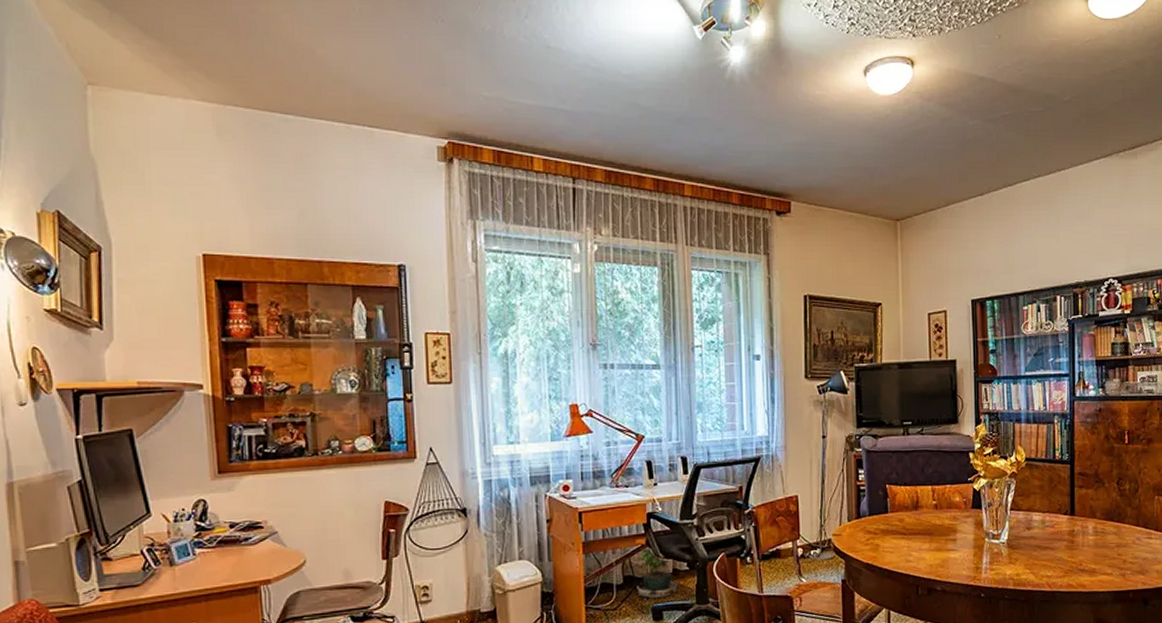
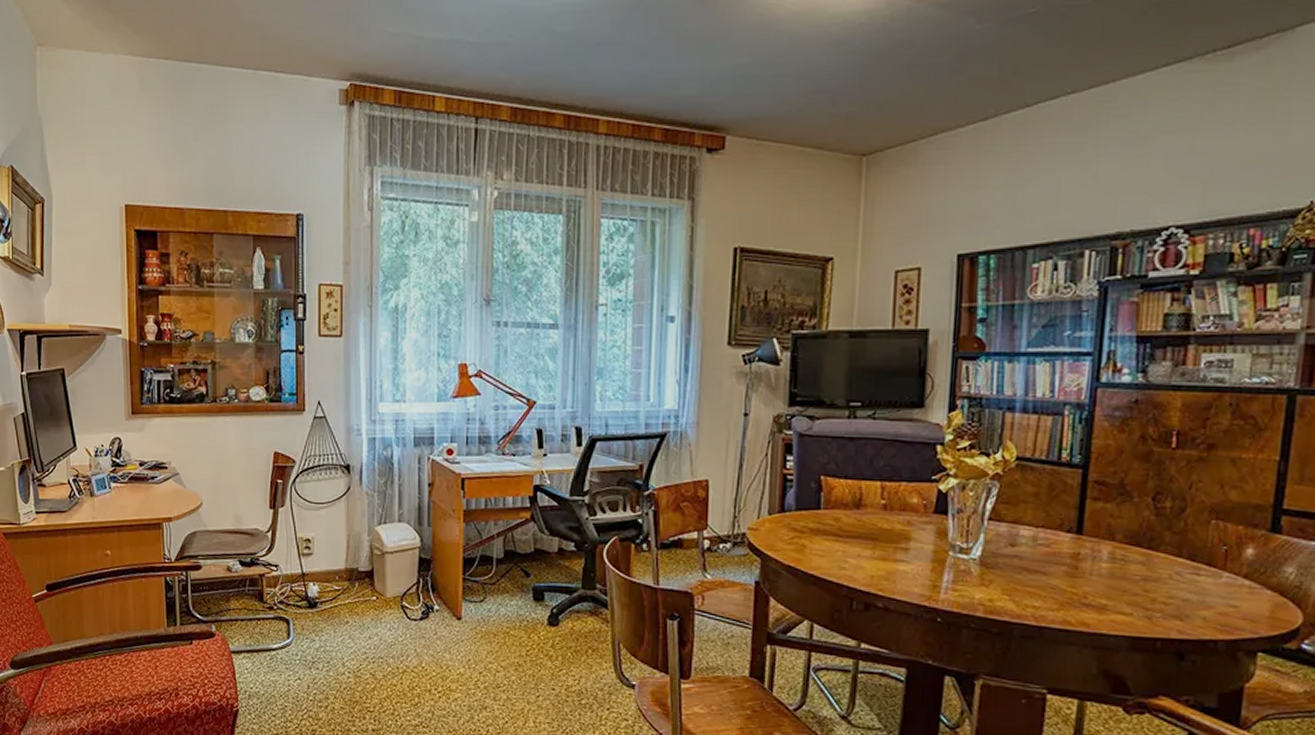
potted plant: present [637,547,677,603] -> none [518,522,562,582]

